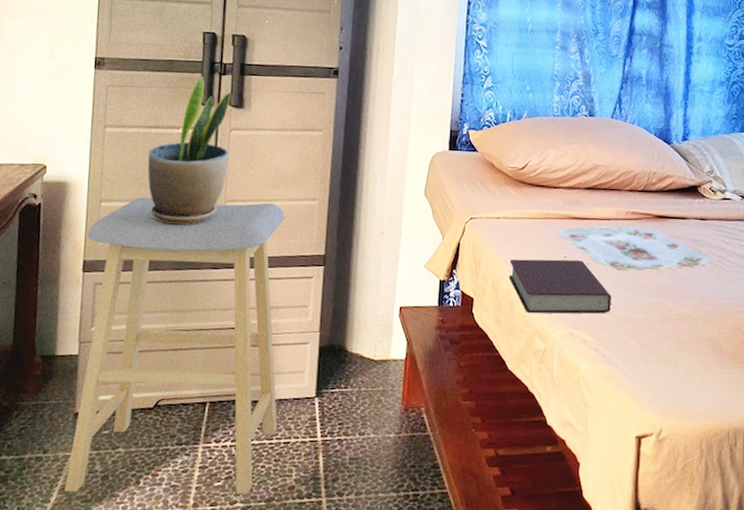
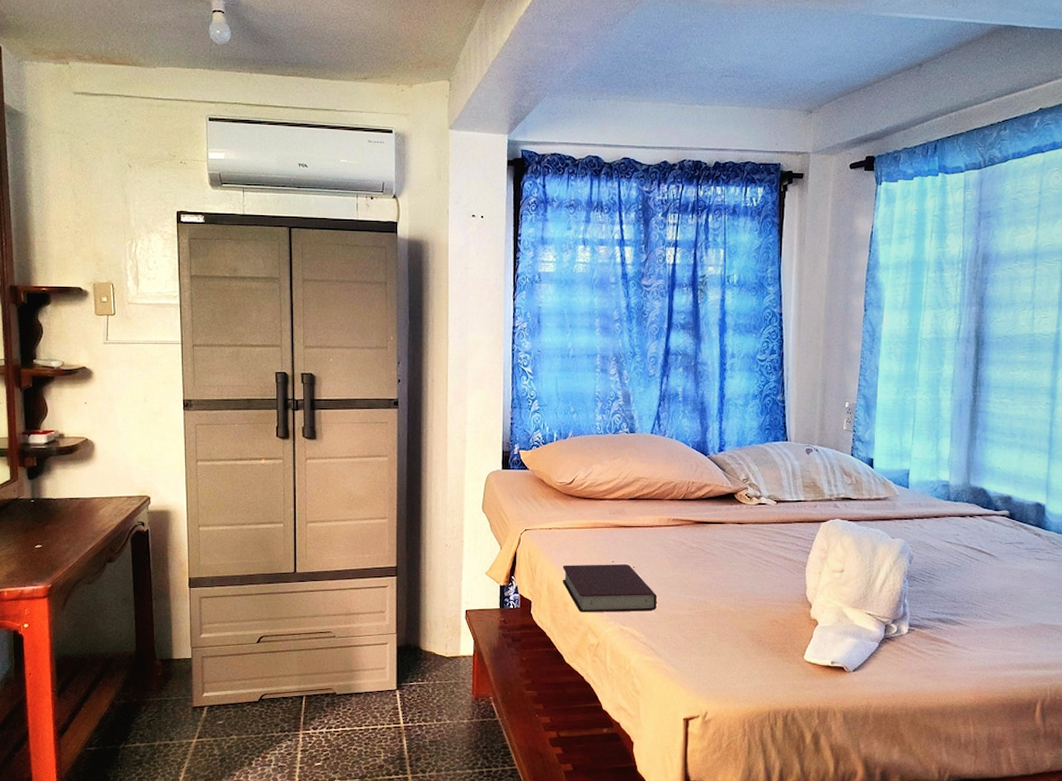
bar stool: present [64,197,285,495] -> none [190,521,366,773]
potted plant: present [147,76,231,225] -> none [236,412,307,544]
serving tray: present [558,225,711,270] -> none [606,532,748,572]

